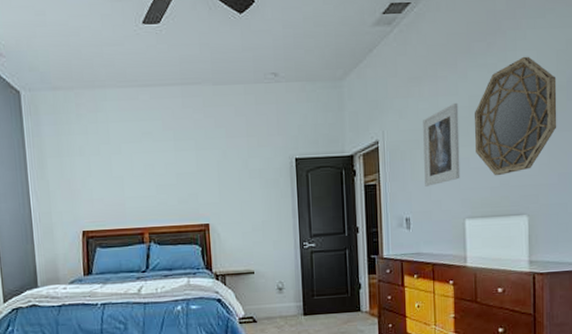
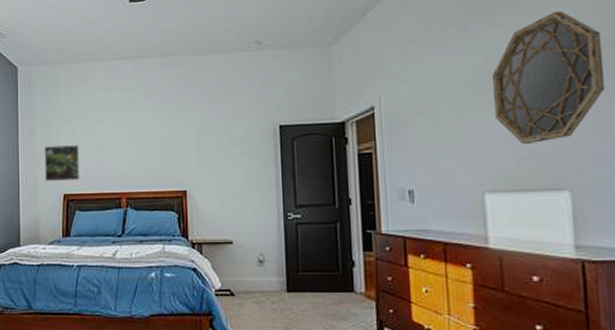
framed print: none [57,179,100,218] -> present [44,145,81,181]
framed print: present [423,102,460,187] -> none [427,64,477,156]

